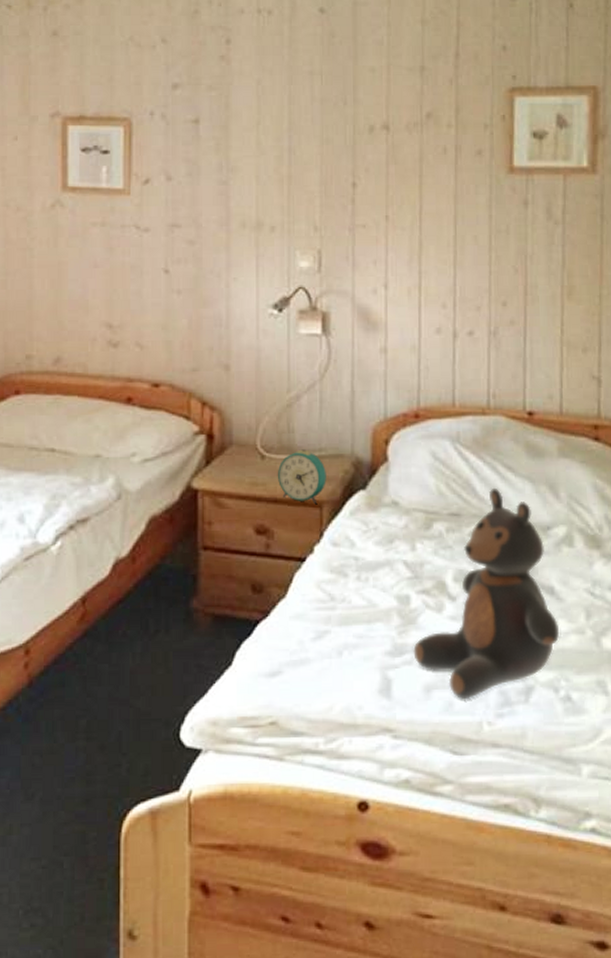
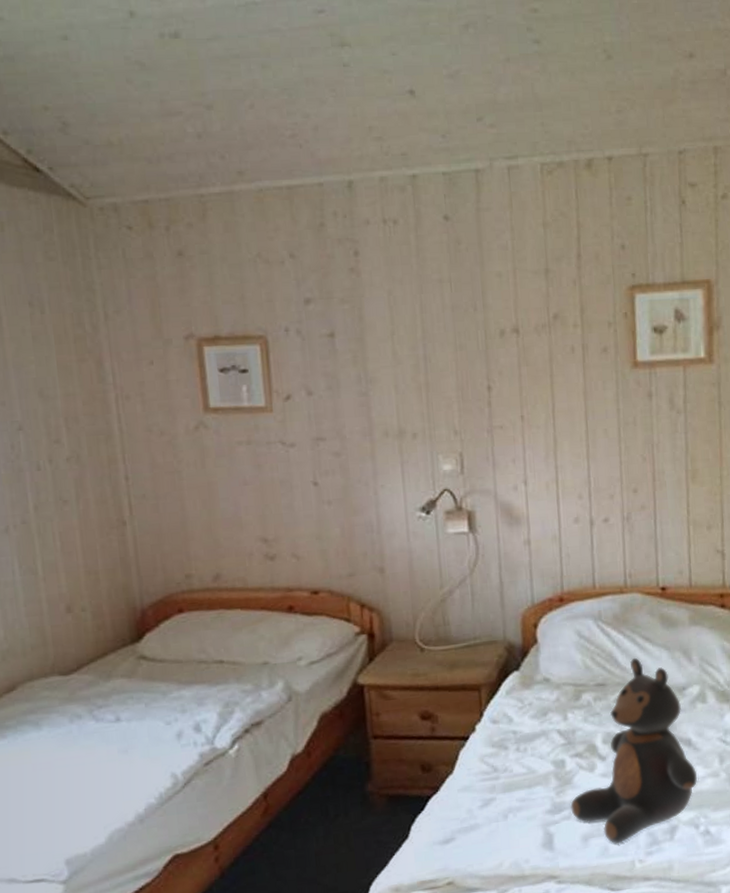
alarm clock: present [278,449,326,504] -> none [437,639,483,687]

